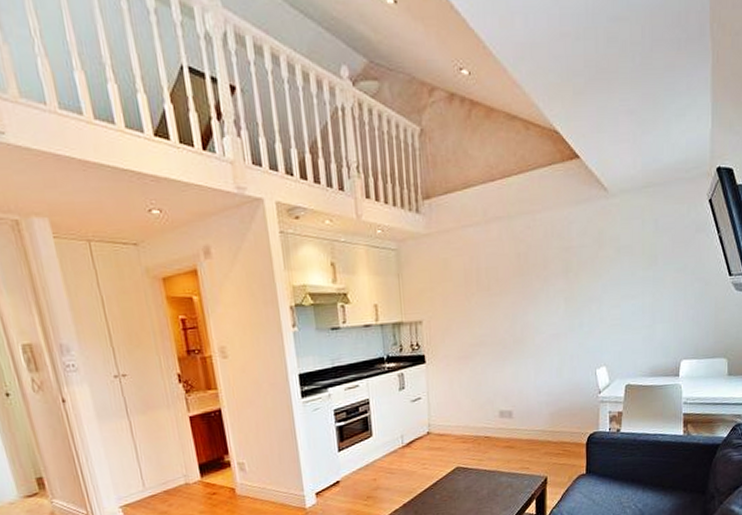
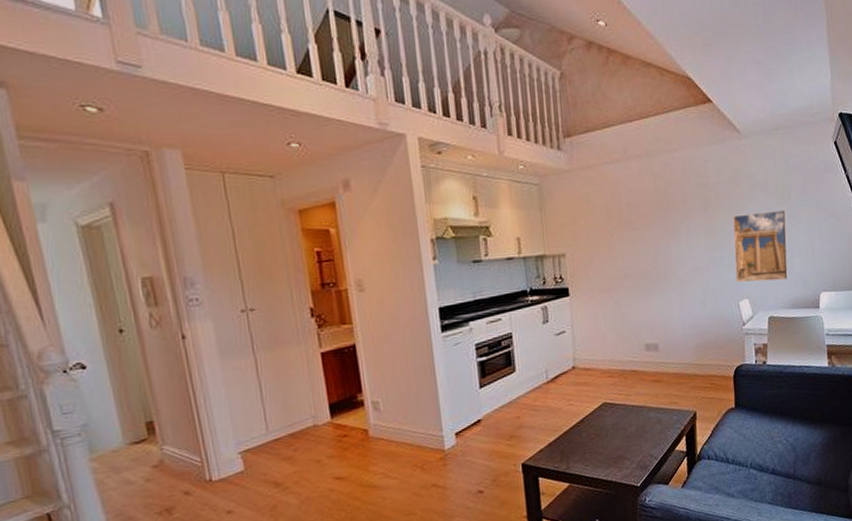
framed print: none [594,274,651,350] -> present [733,210,788,283]

